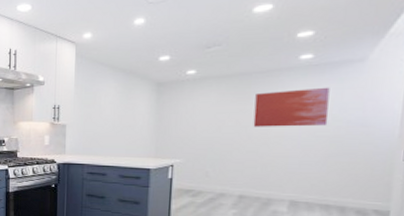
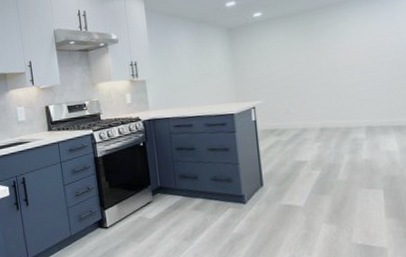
wall art: present [253,87,330,127] -> none [319,15,387,60]

